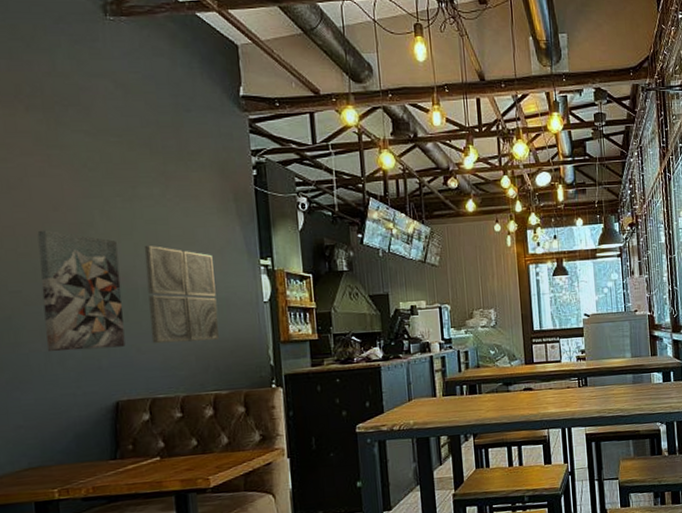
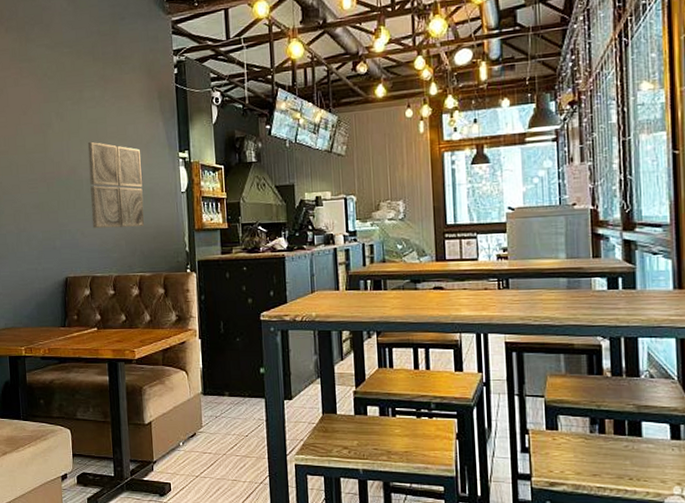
wall art: present [37,230,126,352] -> none [12,131,73,233]

